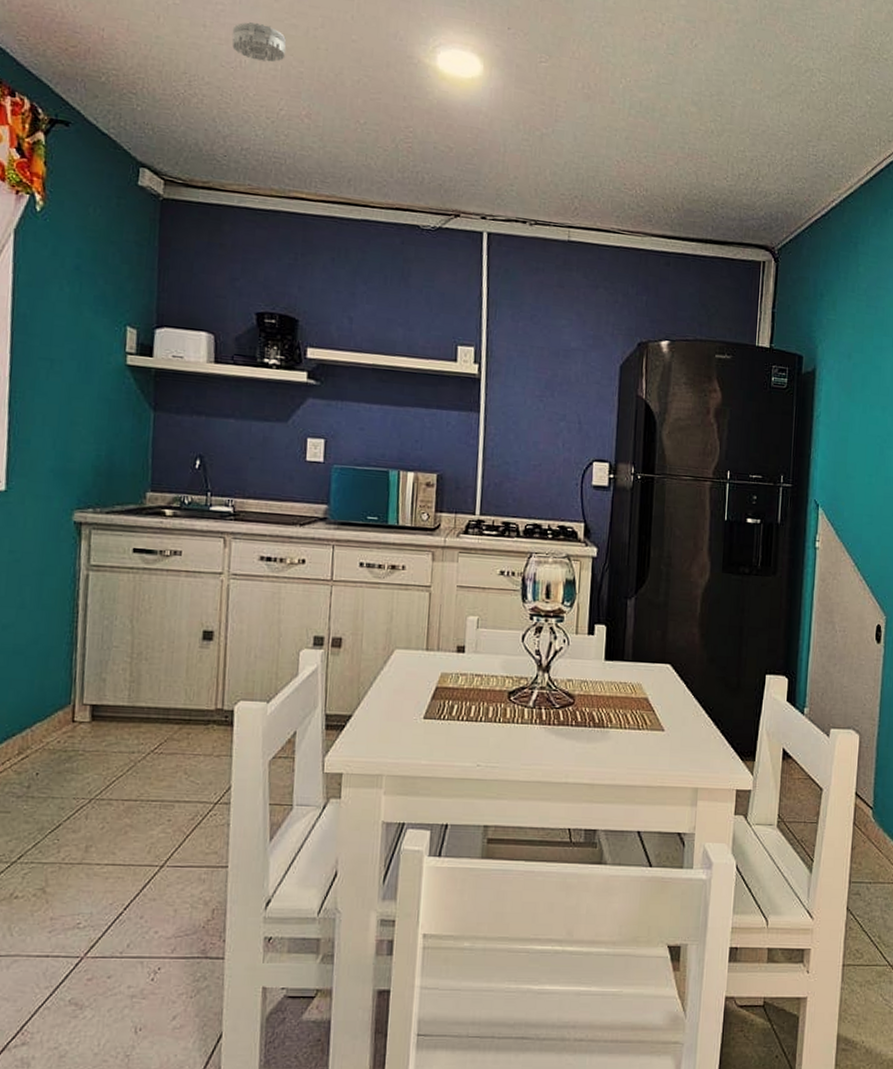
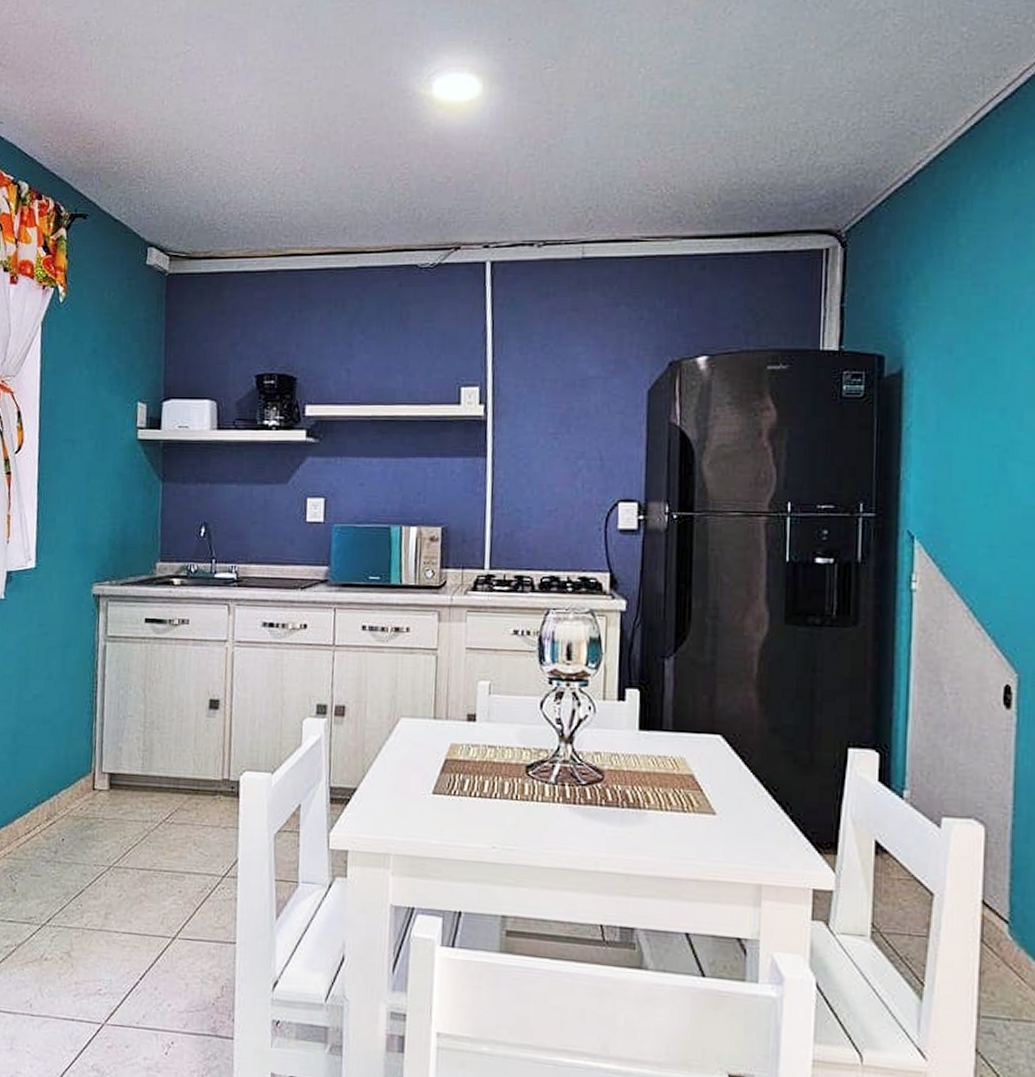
smoke detector: present [231,22,287,62] -> none [229,86,281,124]

